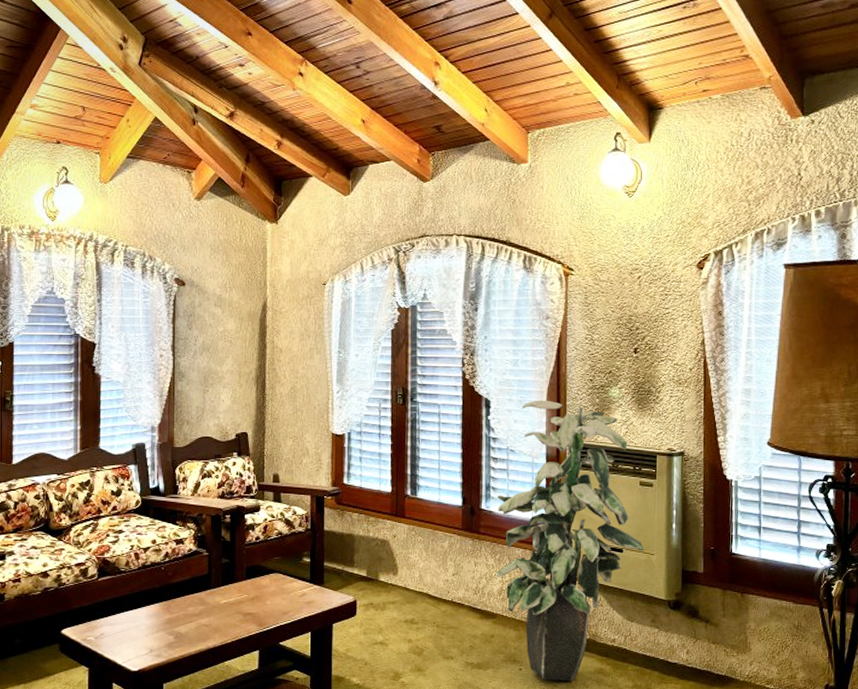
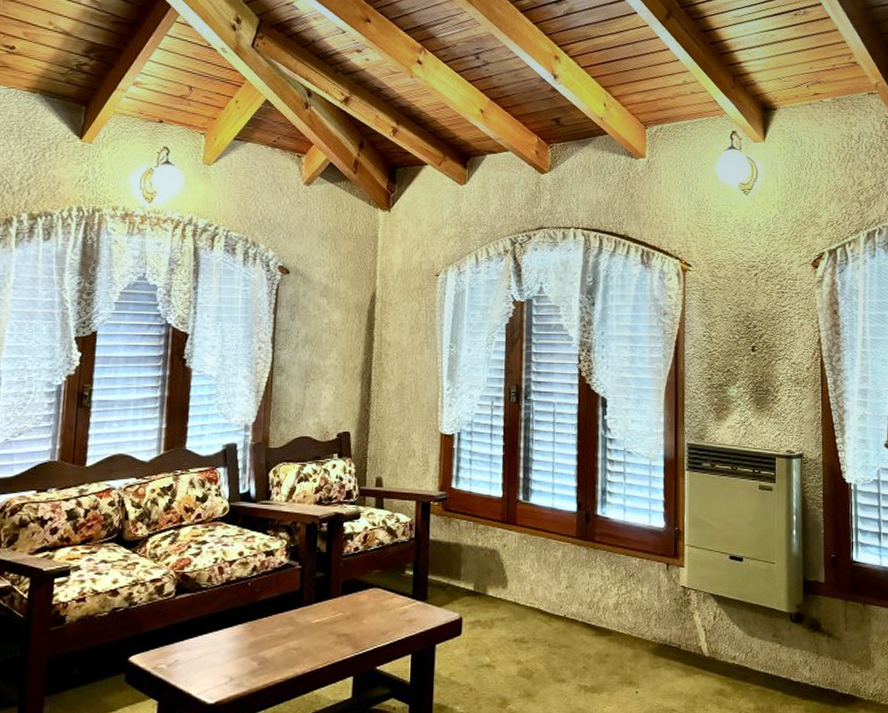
indoor plant: present [496,400,645,681] -> none [612,399,765,704]

